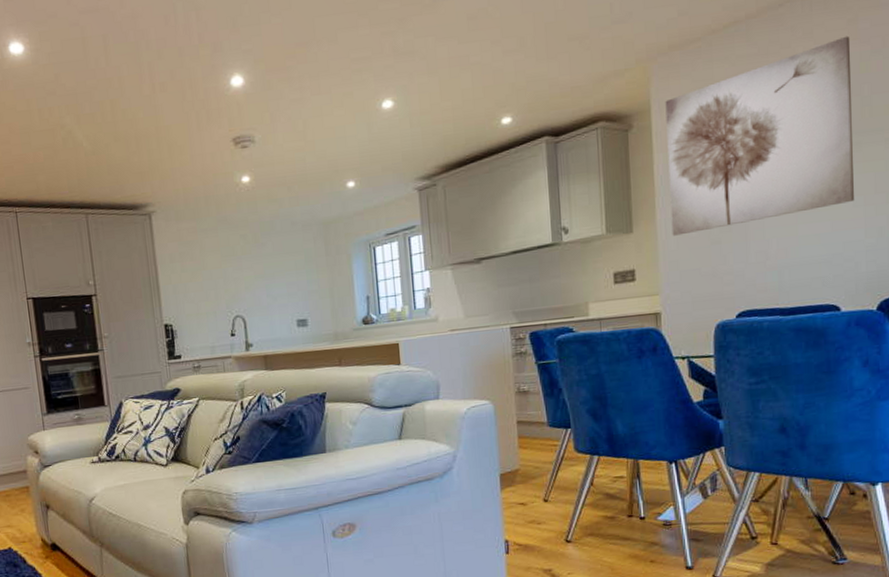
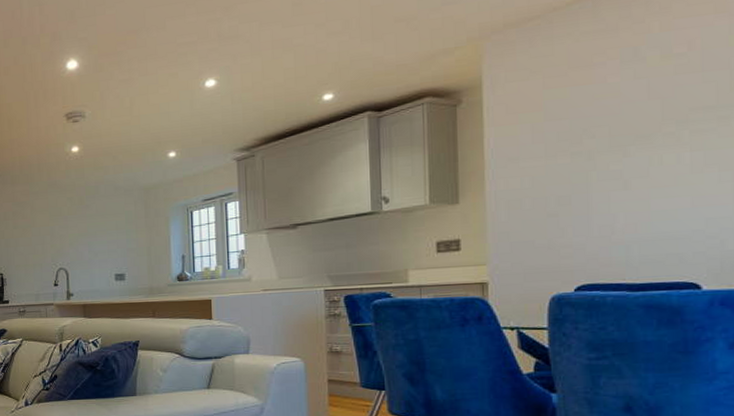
wall art: present [665,36,854,236] -> none [498,9,720,208]

